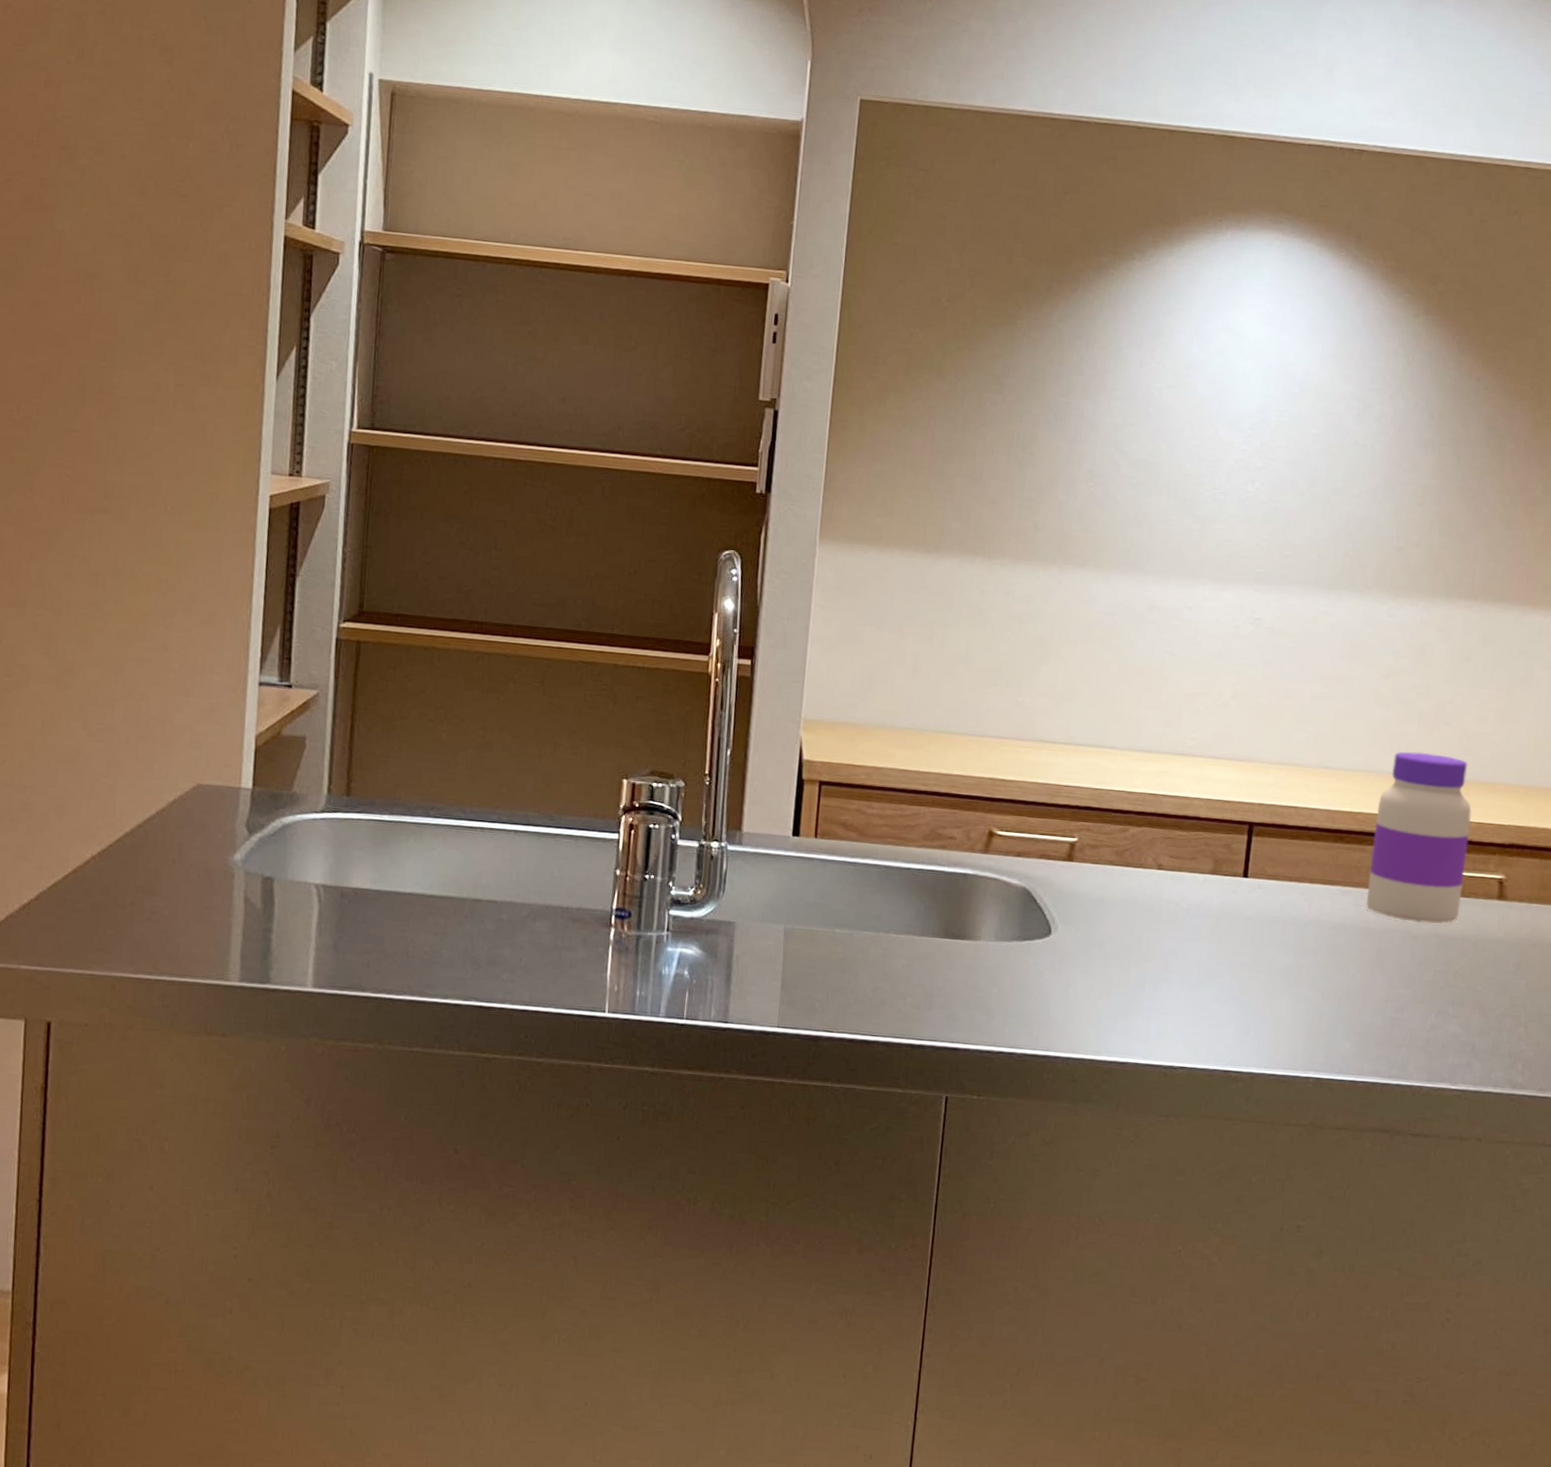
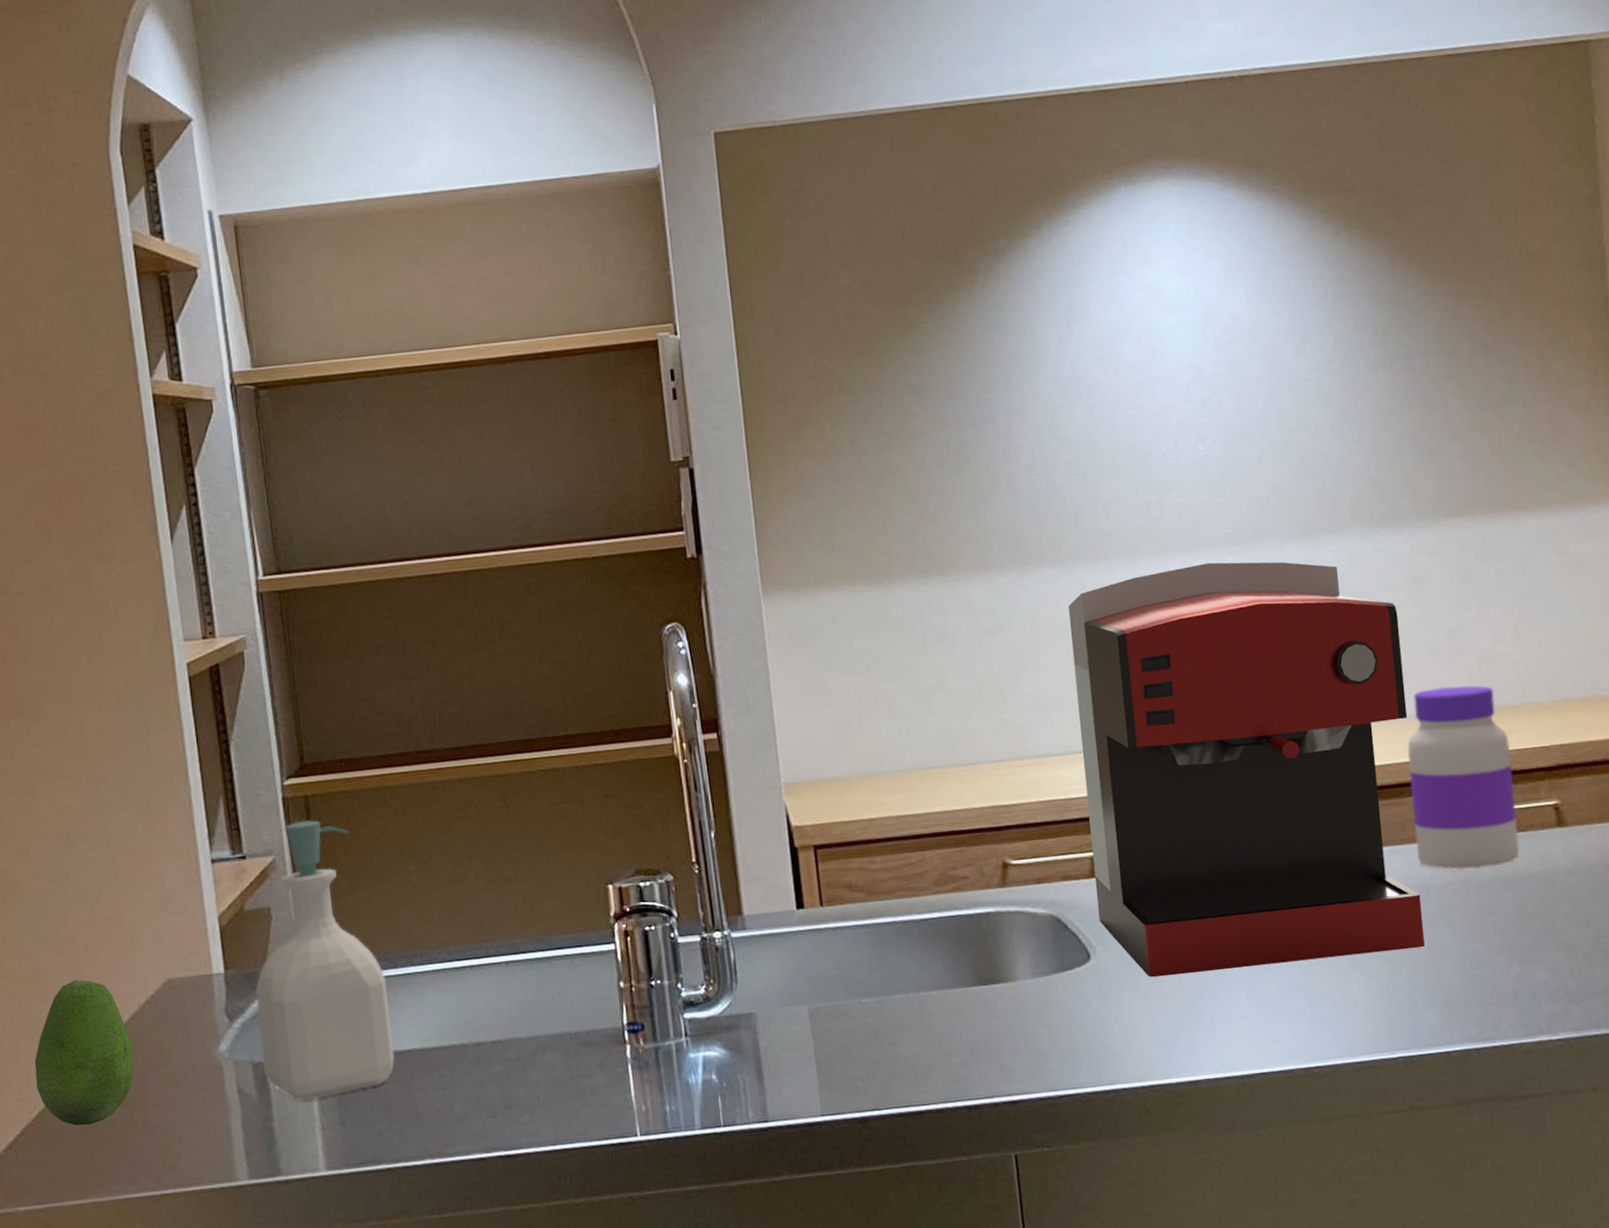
fruit: none [57,767,154,903] -> present [34,979,135,1126]
soap bottle: none [272,663,401,921] -> present [256,820,395,1101]
coffee maker: none [1066,595,1397,984] -> present [1068,562,1425,978]

